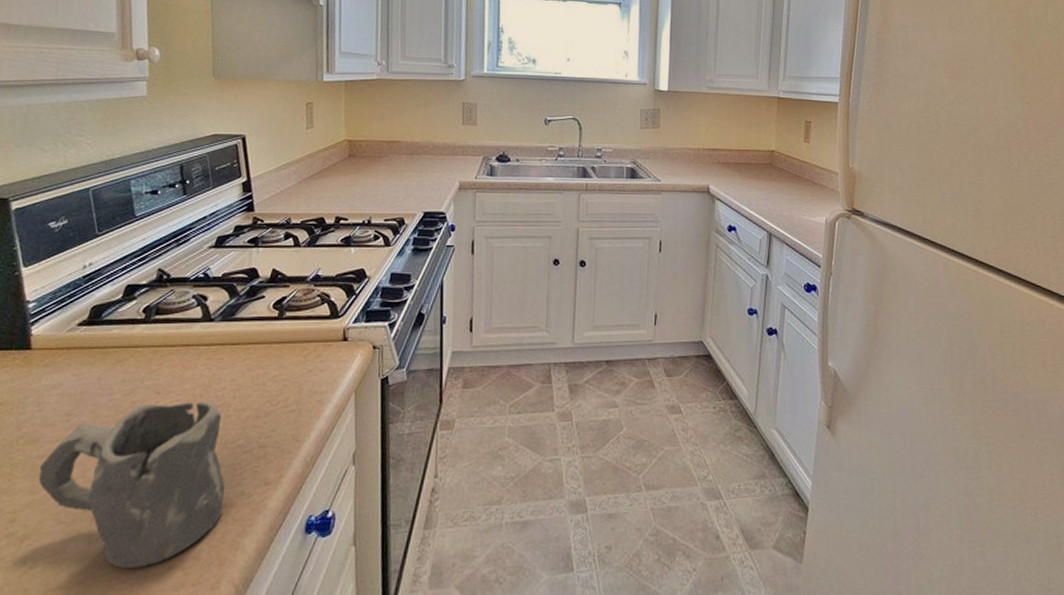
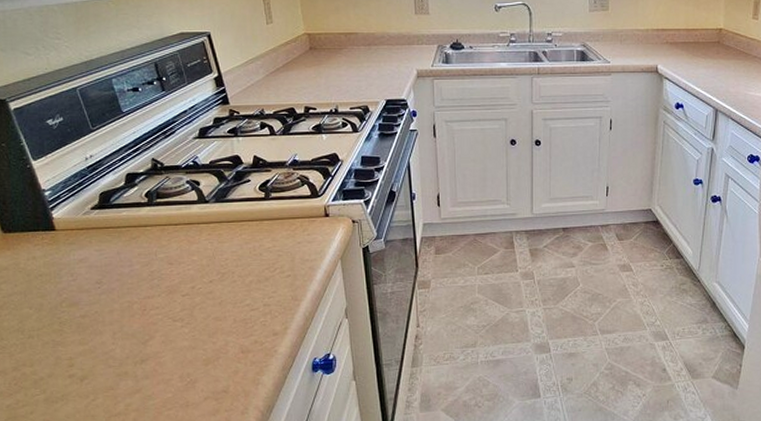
mug: present [39,402,225,570] -> none [84,270,242,400]

